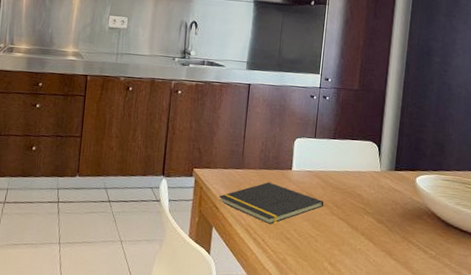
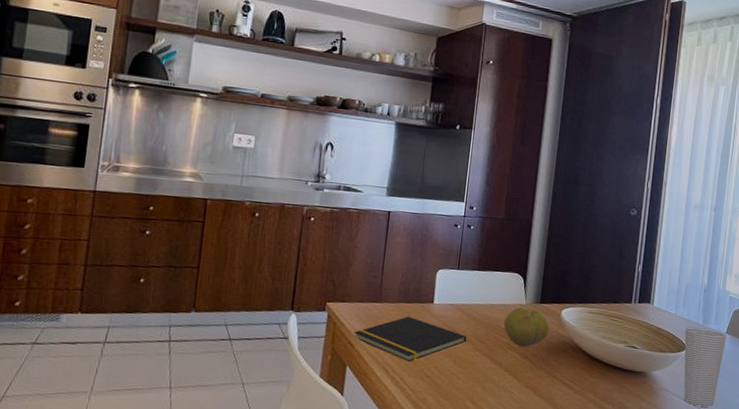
fruit: none [359,173,405,213] -> present [503,306,550,348]

